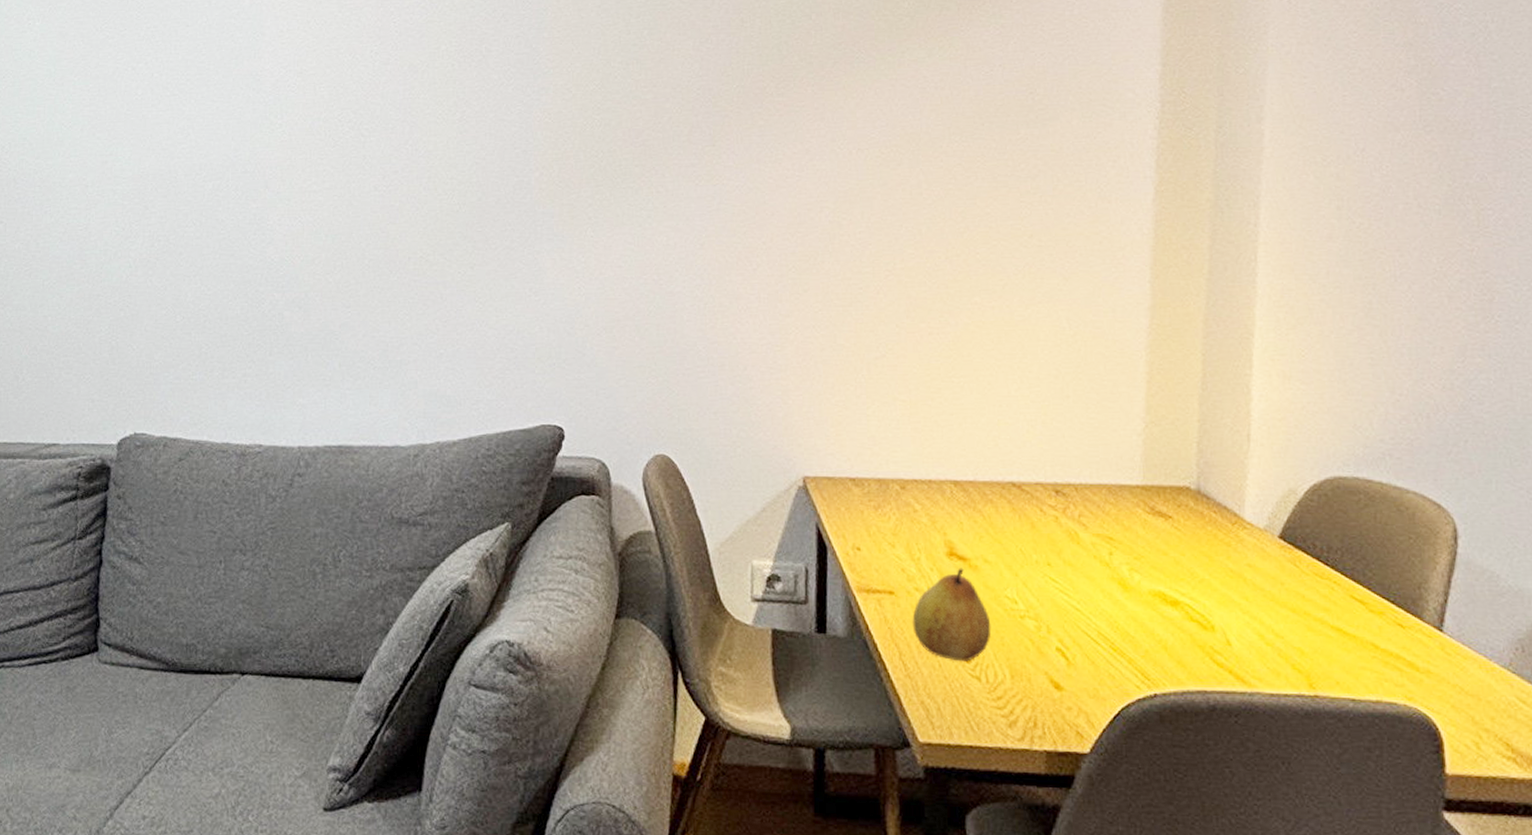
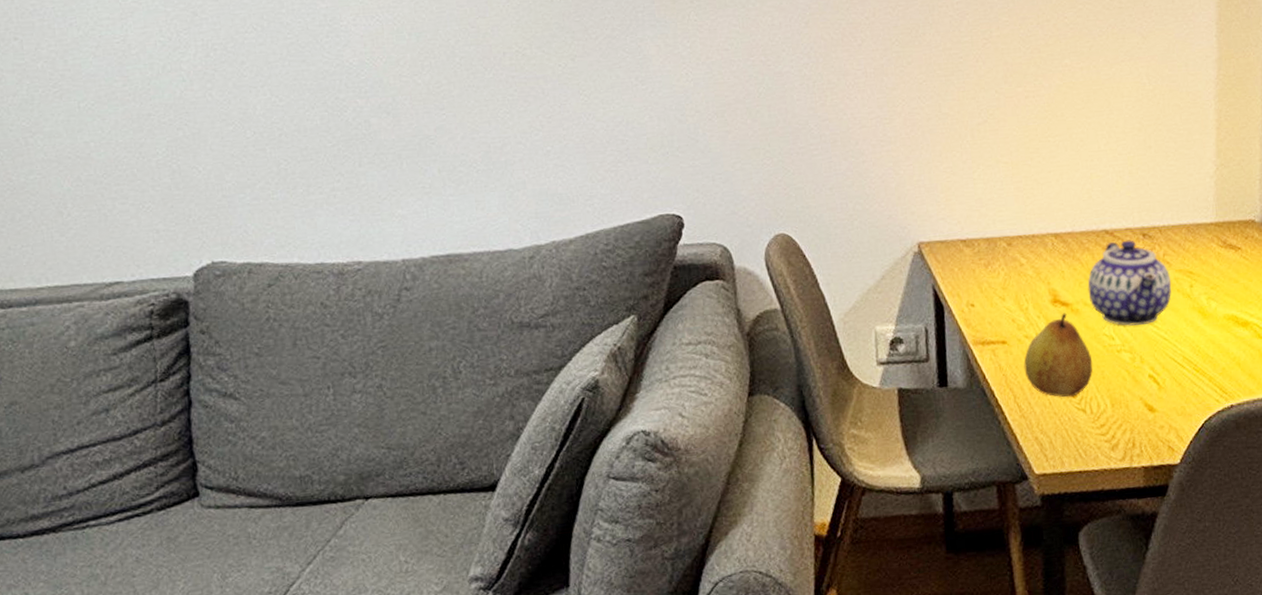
teapot: none [989,495,1088,591] -> present [1087,240,1172,326]

